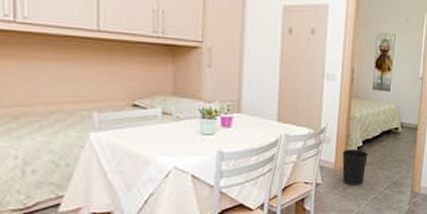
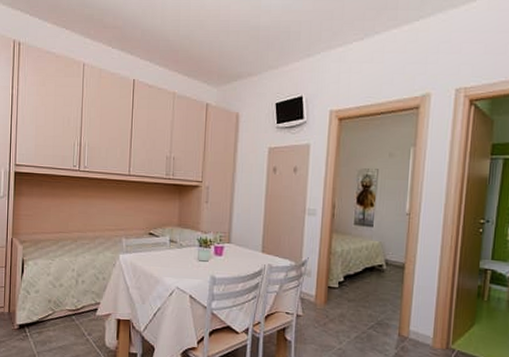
wastebasket: present [342,150,368,186] -> none [323,284,350,321]

